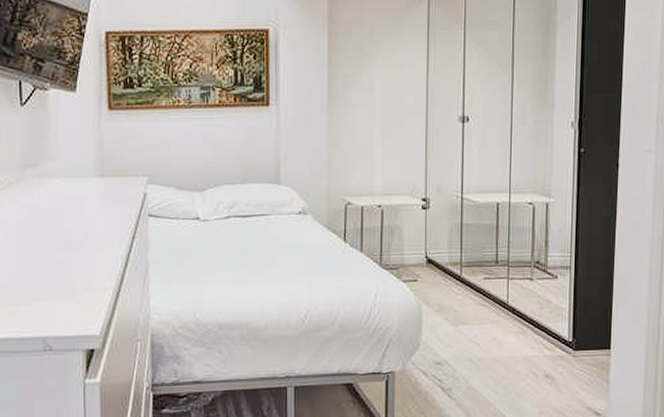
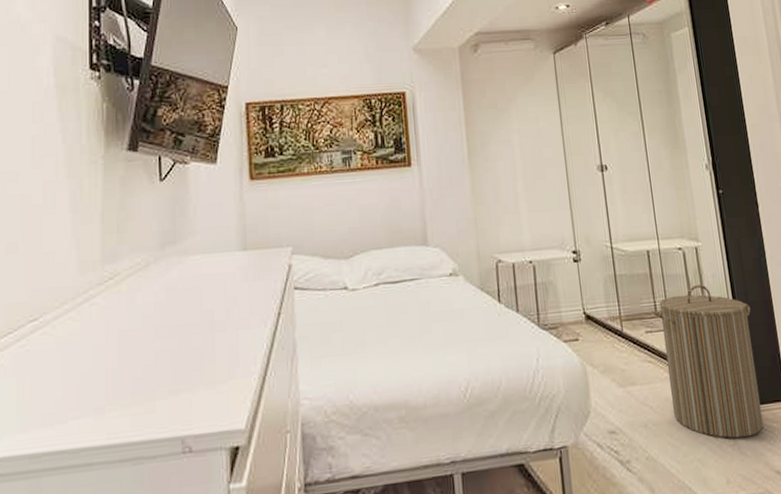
laundry hamper: none [495,239,592,378] -> present [654,285,764,439]

